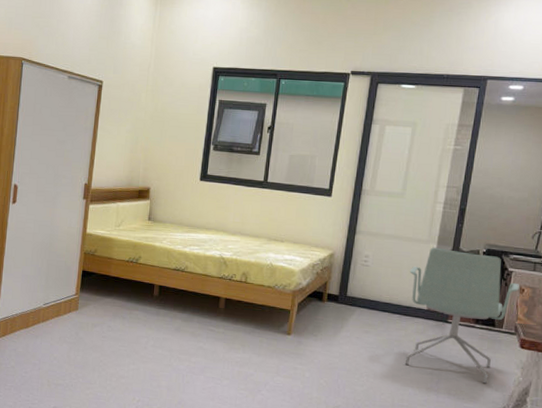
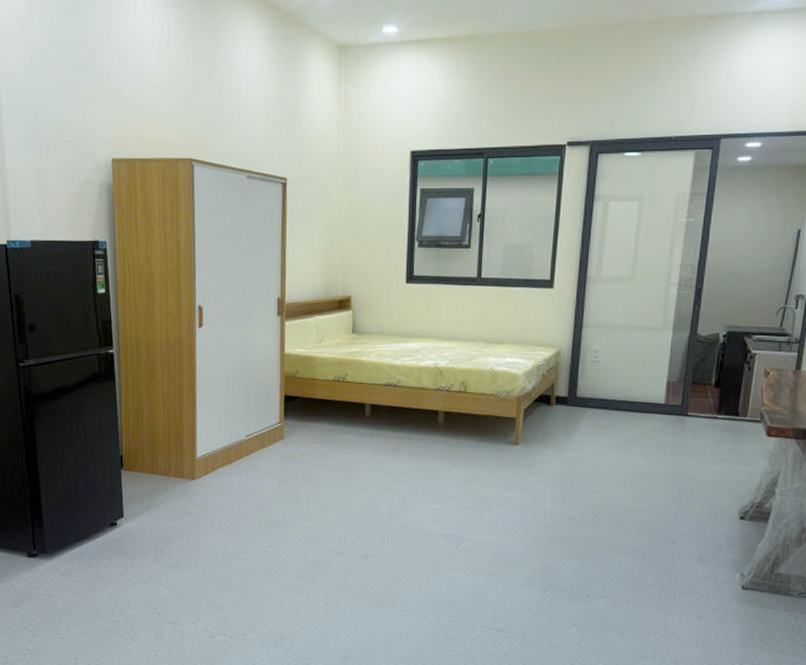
office chair: present [404,247,519,384] -> none [643,334,764,478]

